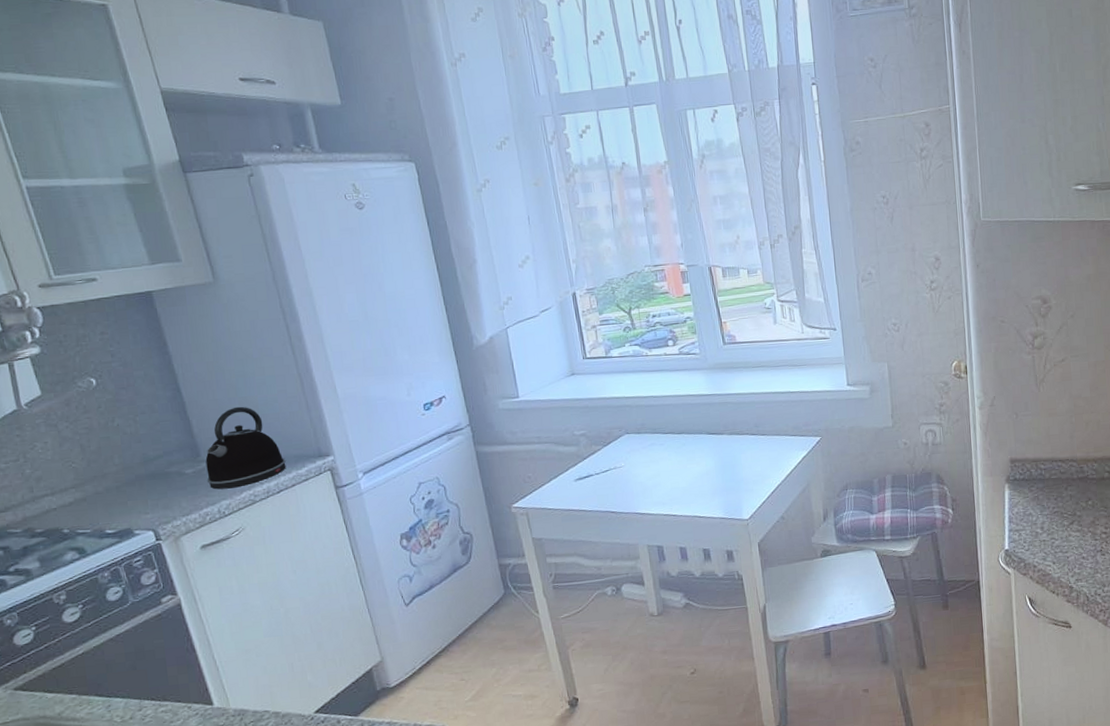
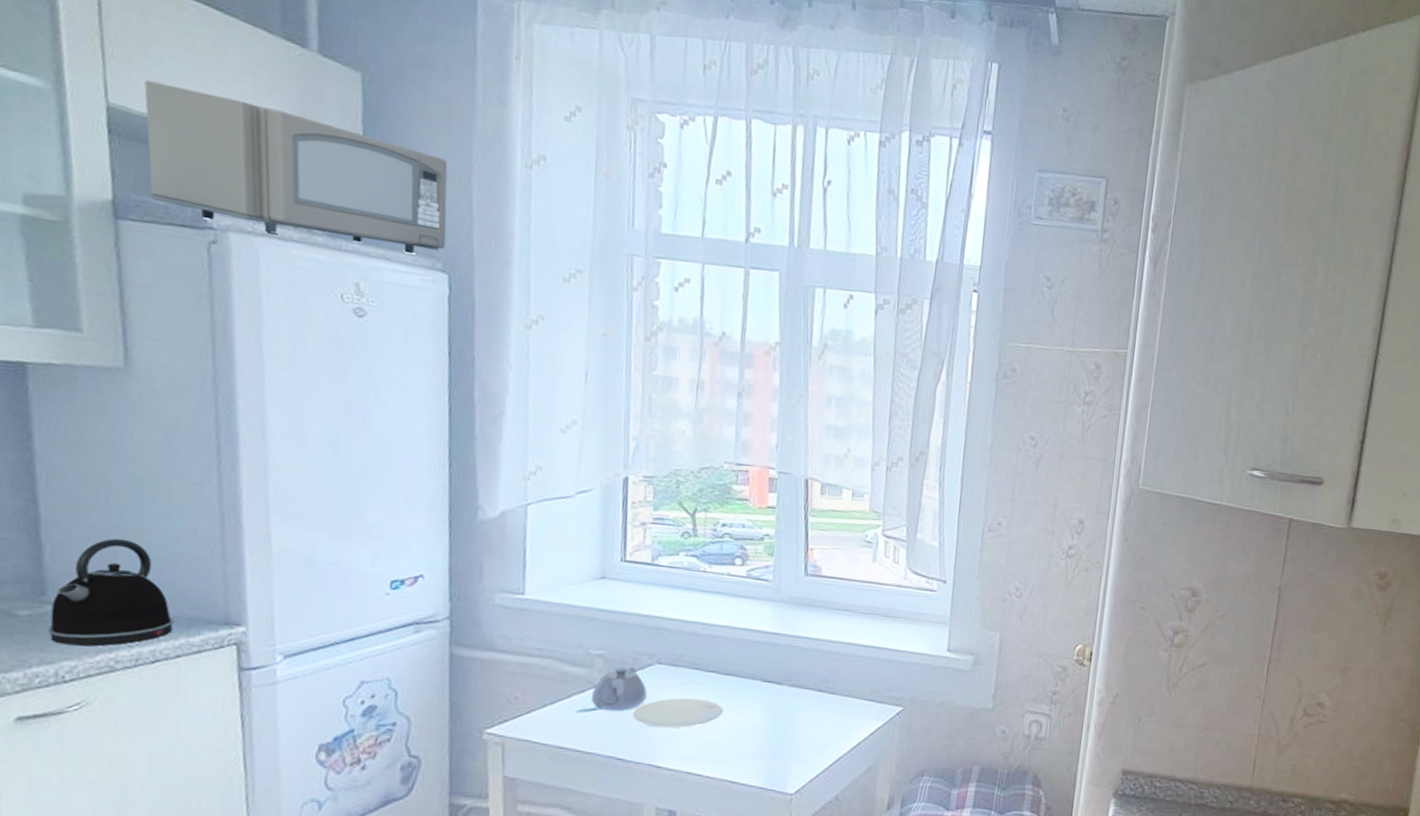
microwave: none [181,64,408,159] -> present [144,80,448,254]
teapot: none [582,439,624,477] -> present [590,667,648,712]
plate: none [616,455,682,483] -> present [633,697,723,728]

